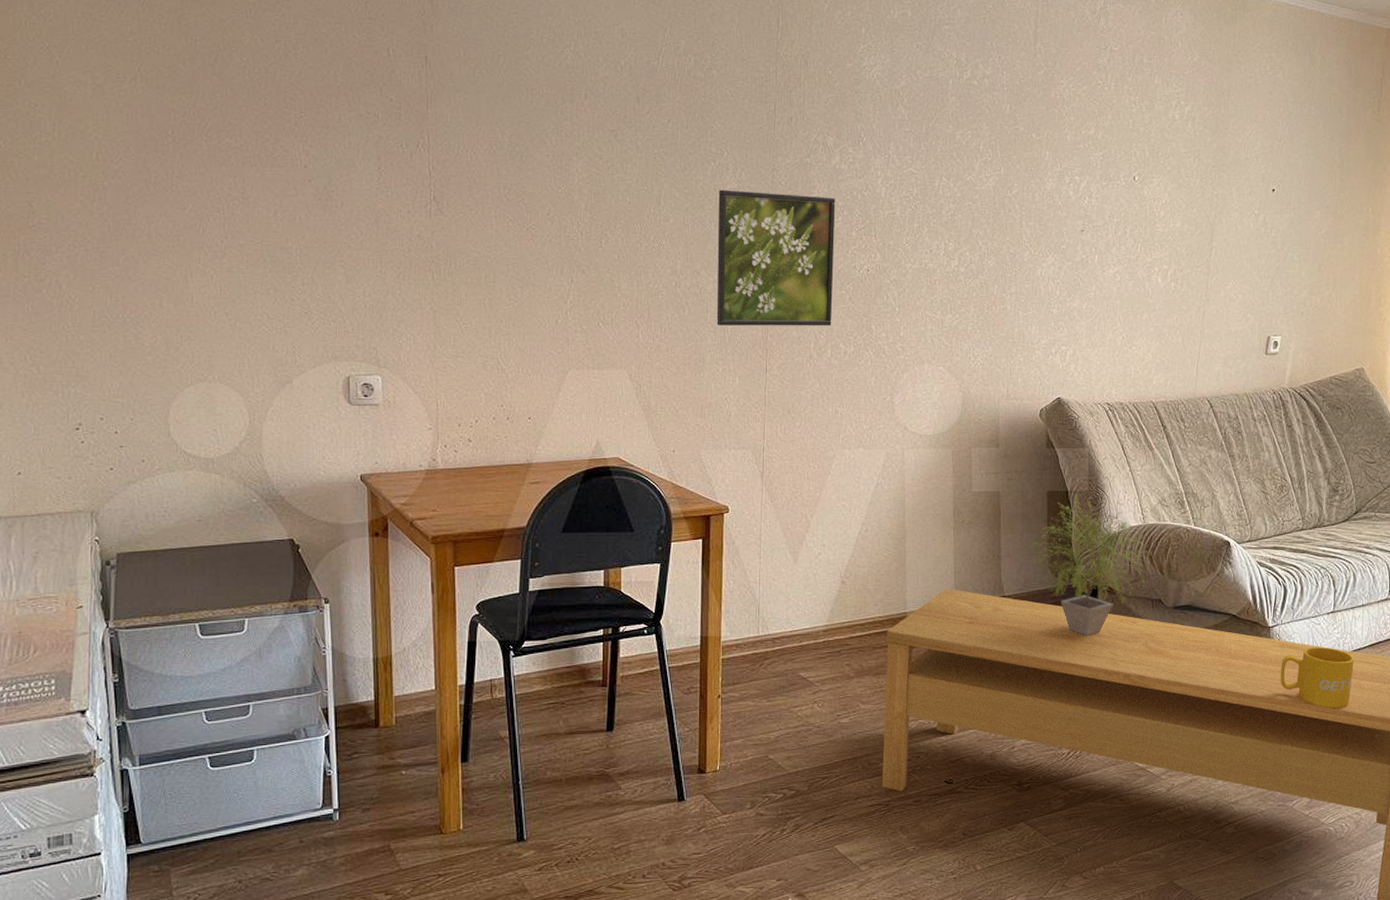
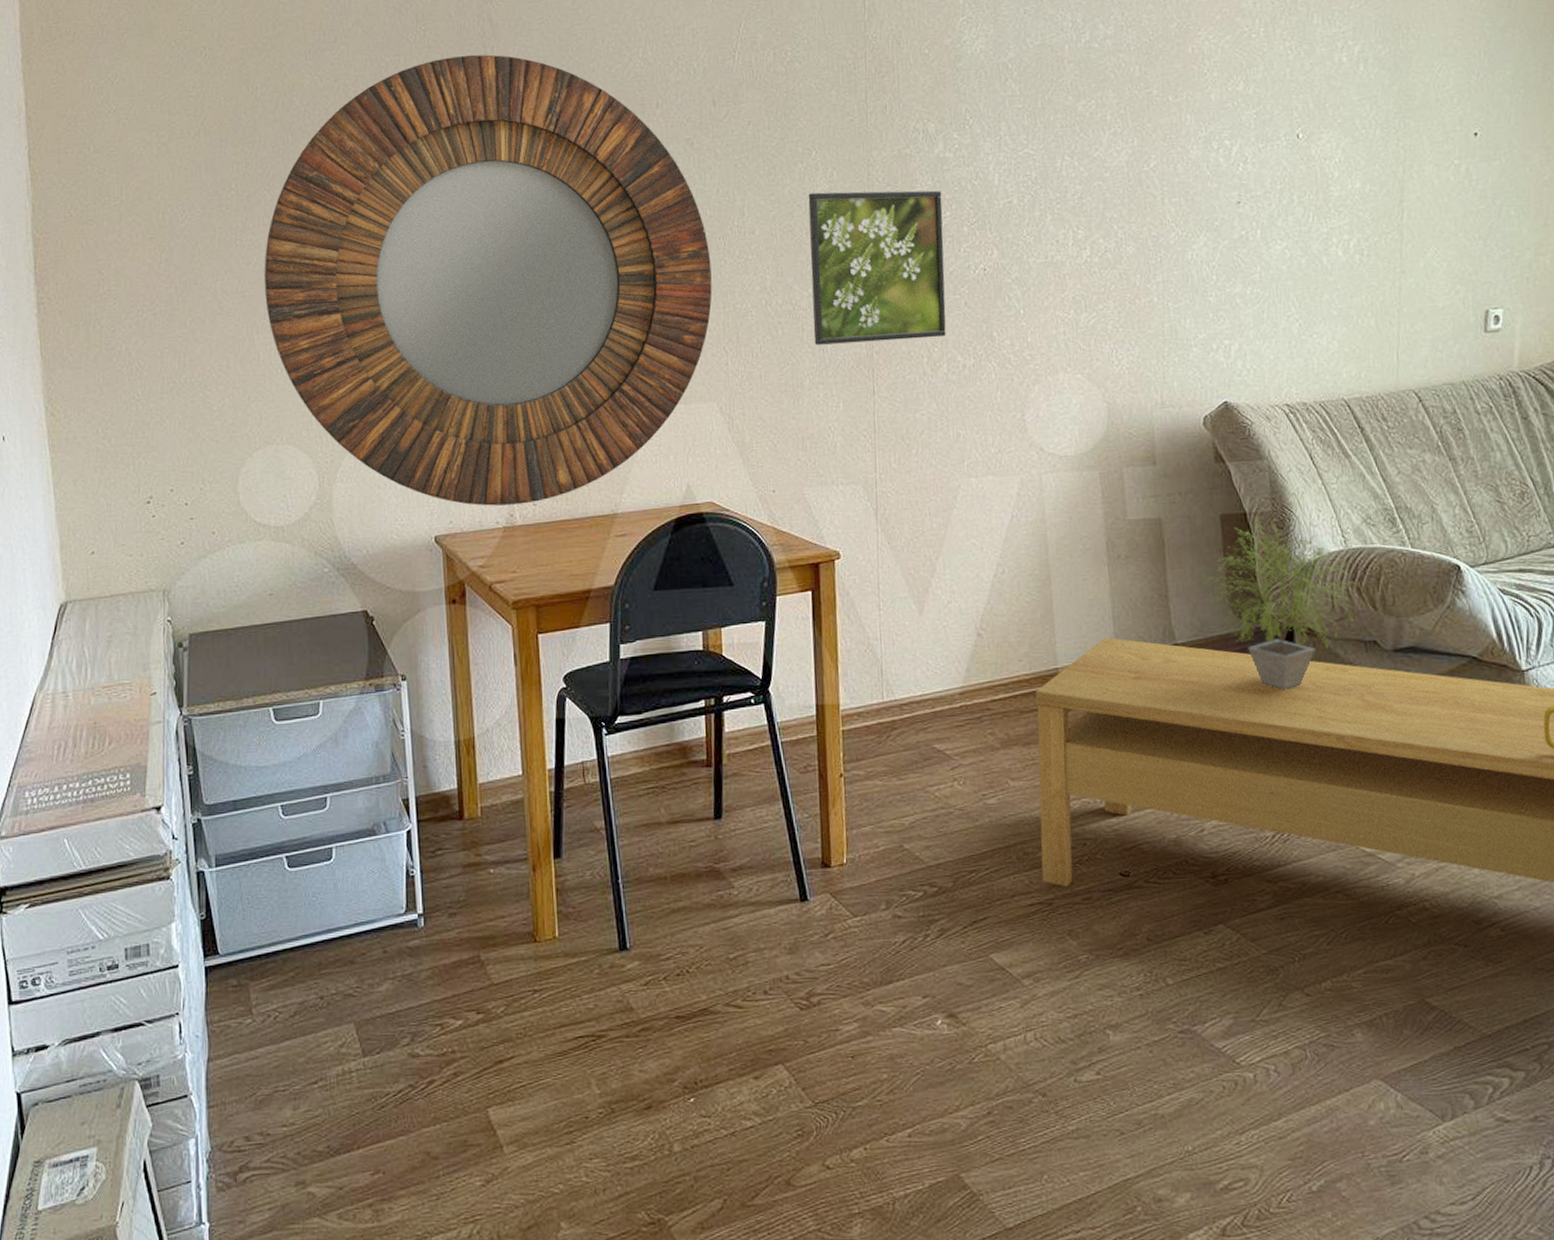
home mirror: none [199,30,628,450] -> present [264,54,712,506]

